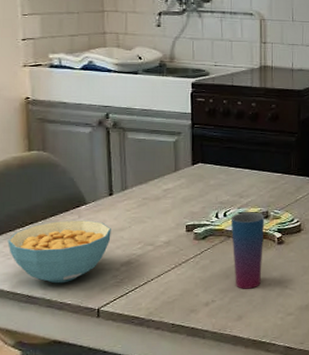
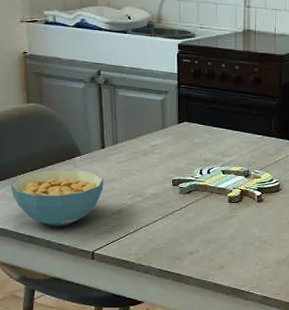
cup: present [230,212,265,289] -> none [214,170,246,242]

